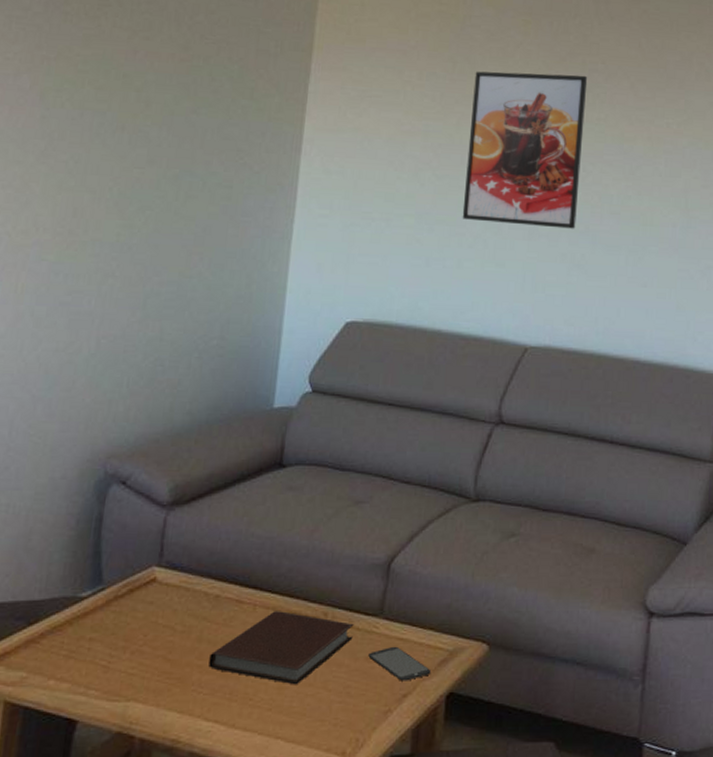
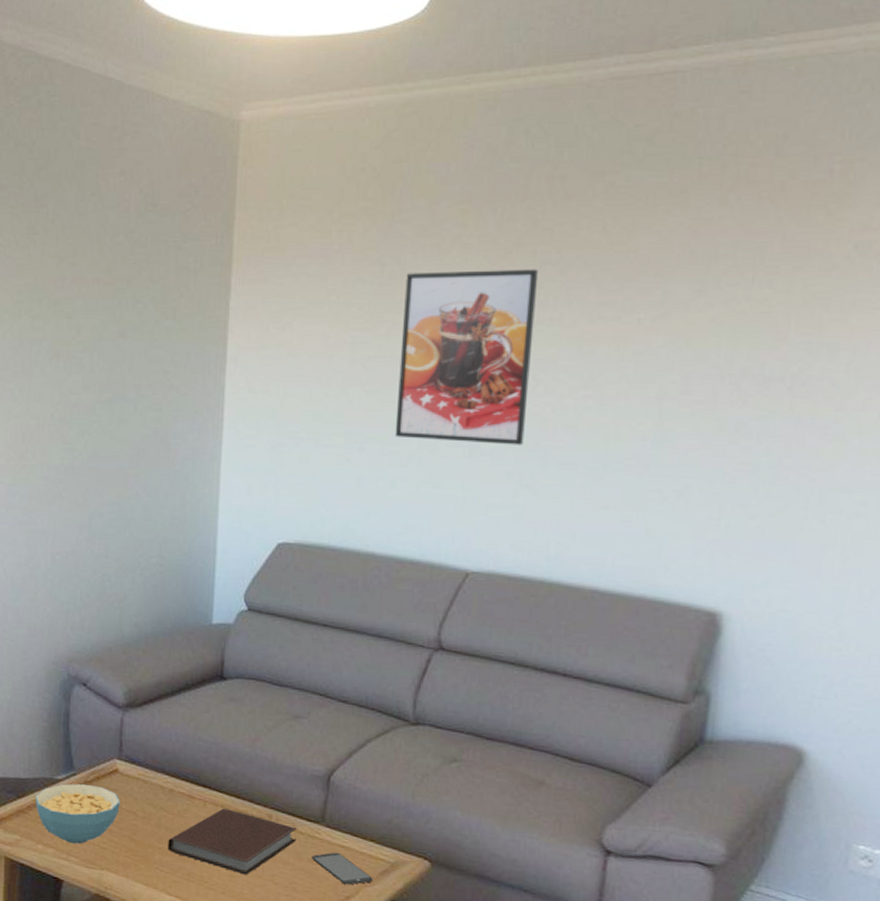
cereal bowl: none [50,599,156,674] -> present [35,783,120,844]

